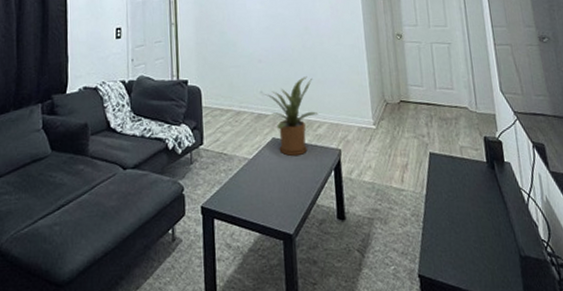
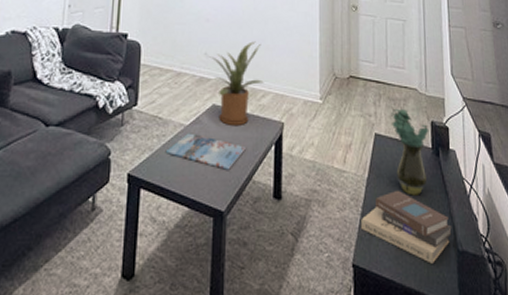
magazine: none [233,165,307,197] -> present [165,133,246,170]
books: none [423,203,513,270] -> present [361,190,452,264]
vase: none [443,125,484,208] -> present [391,106,429,196]

